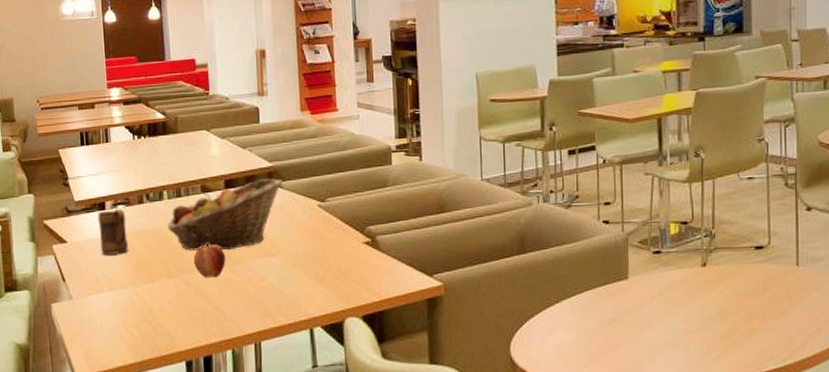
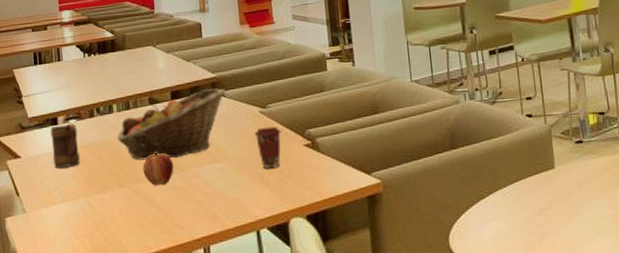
coffee cup: none [311,221,340,265] -> present [254,126,281,168]

